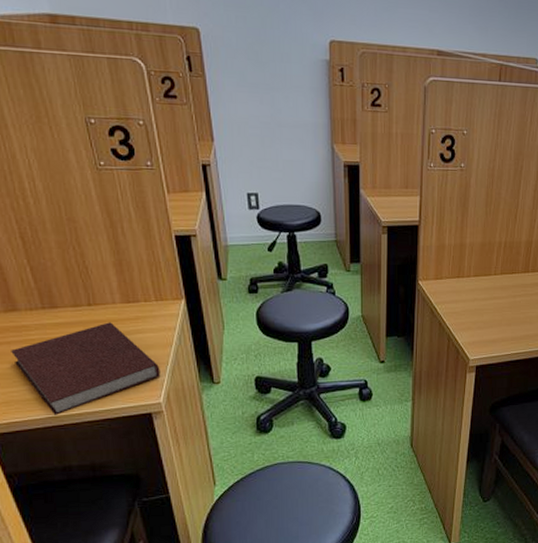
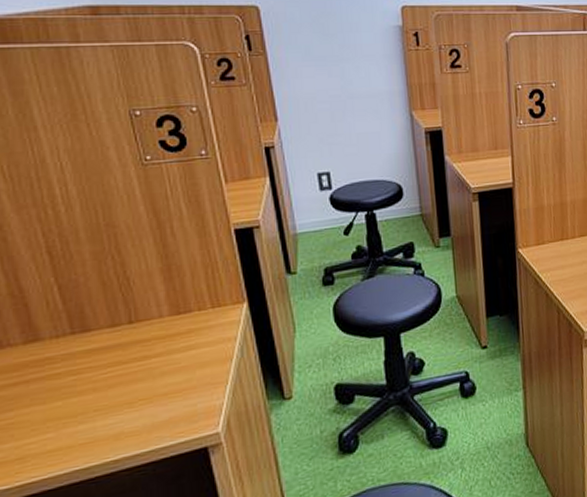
notebook: present [11,322,161,415] -> none [30,340,219,467]

